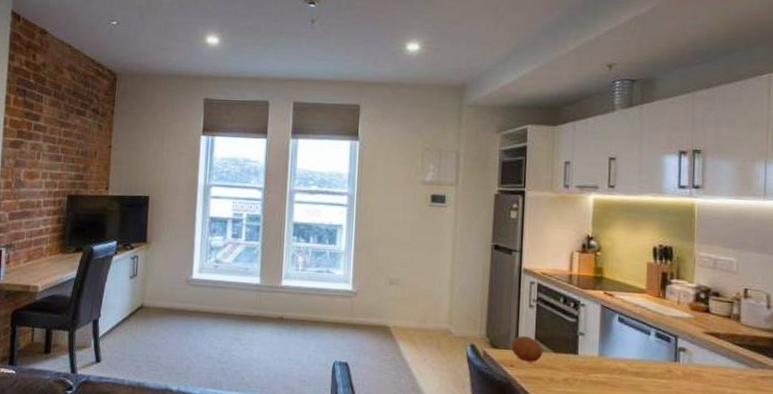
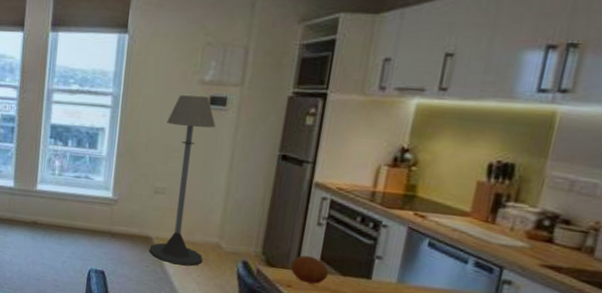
floor lamp: none [387,194,438,353] -> present [148,95,216,266]

